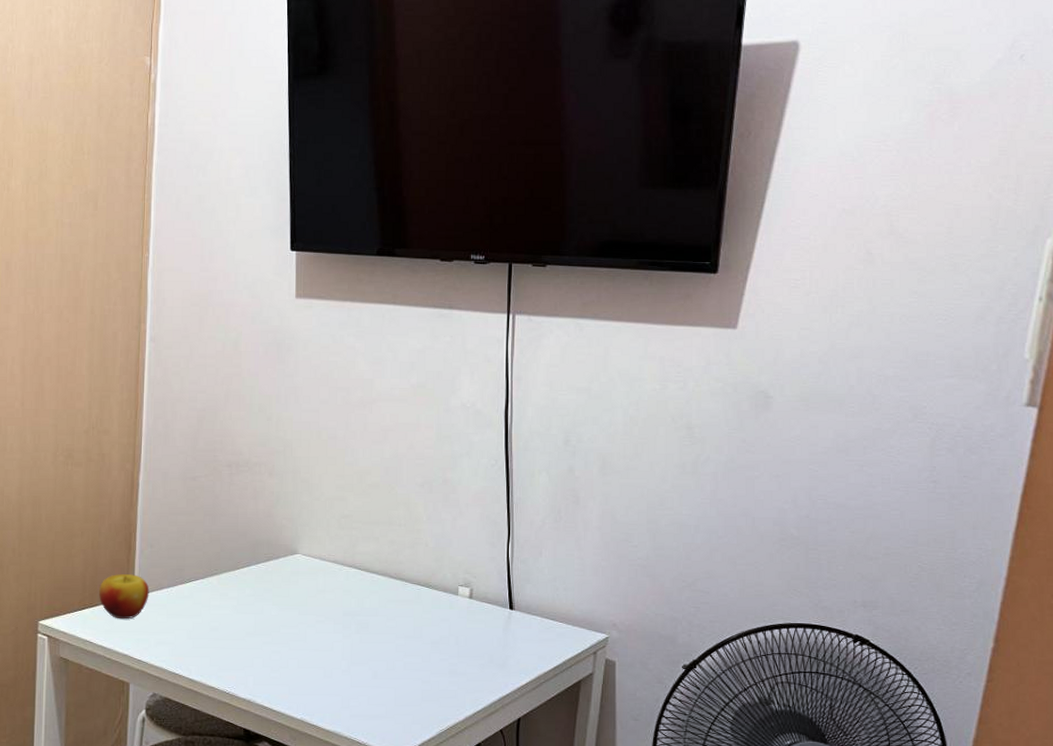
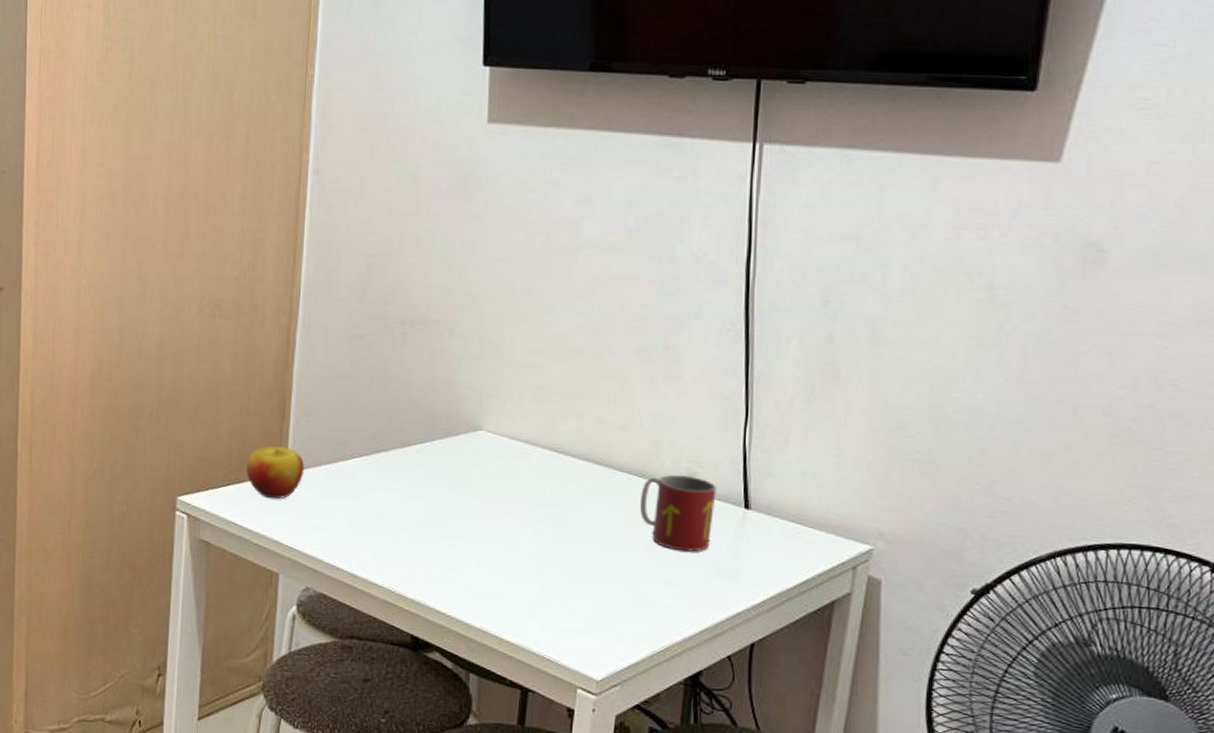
mug: none [427,584,487,647] -> present [639,474,716,552]

